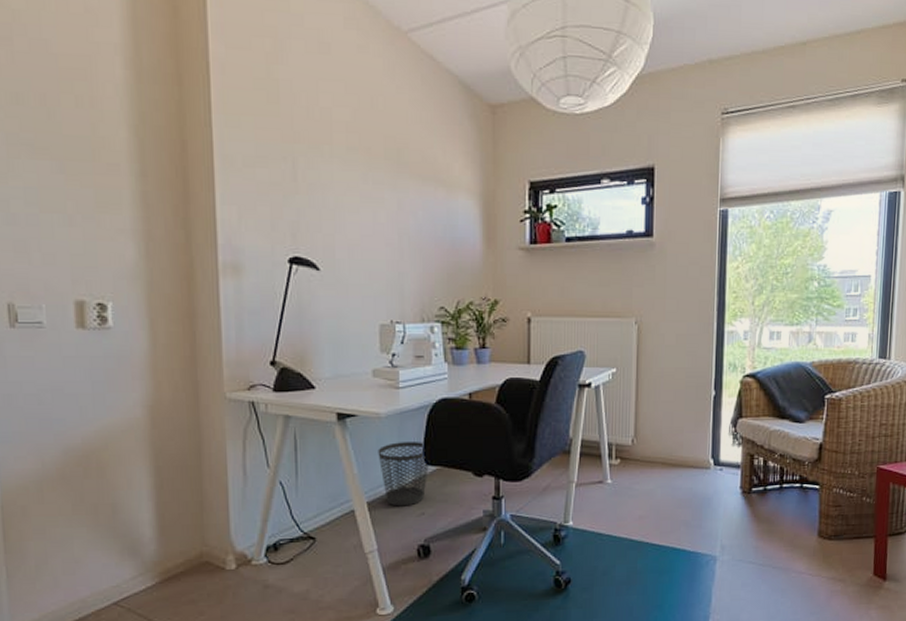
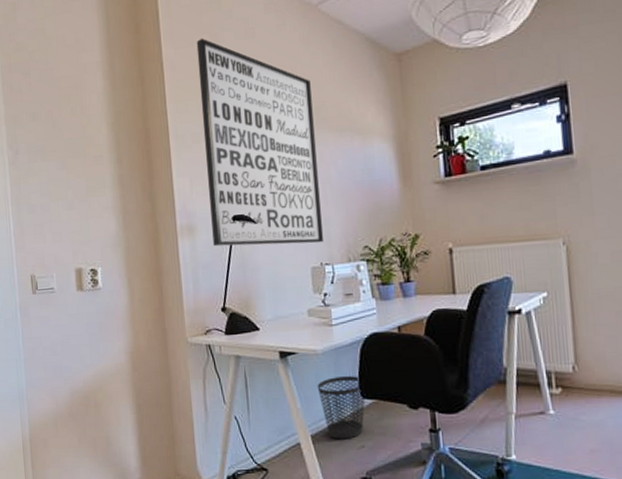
wall art: none [255,41,395,299] -> present [196,38,323,247]

